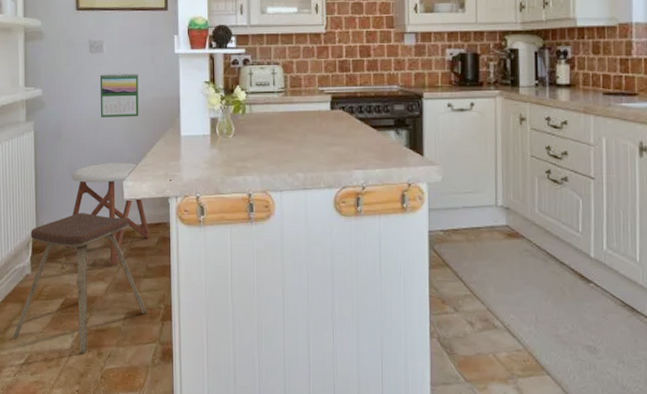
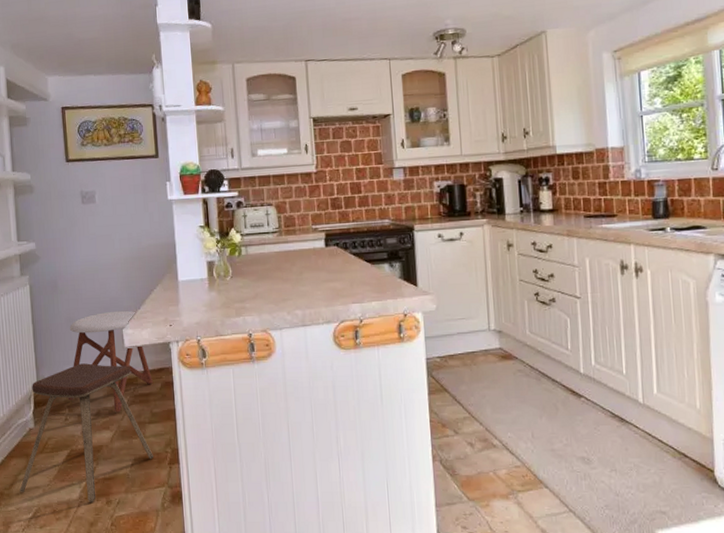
calendar: present [99,73,139,117] -> none [93,222,135,267]

